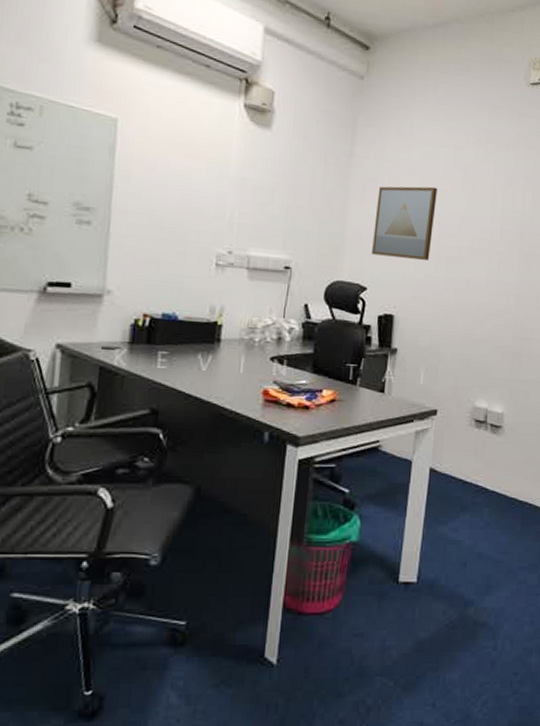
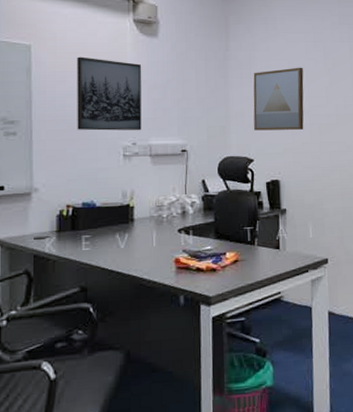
wall art: none [164,140,247,238] -> present [77,56,142,131]

